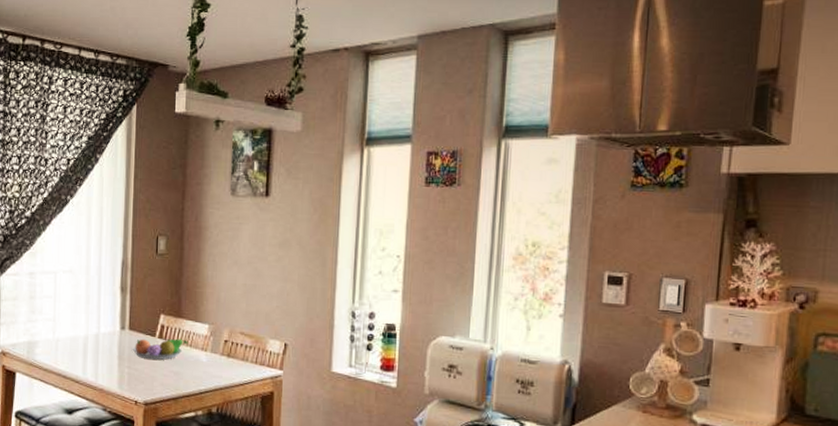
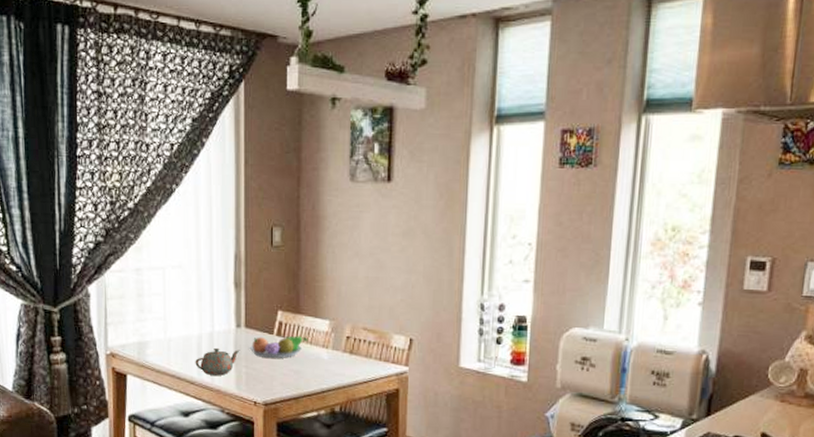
teapot: none [81,348,124,375] -> present [195,347,240,376]

